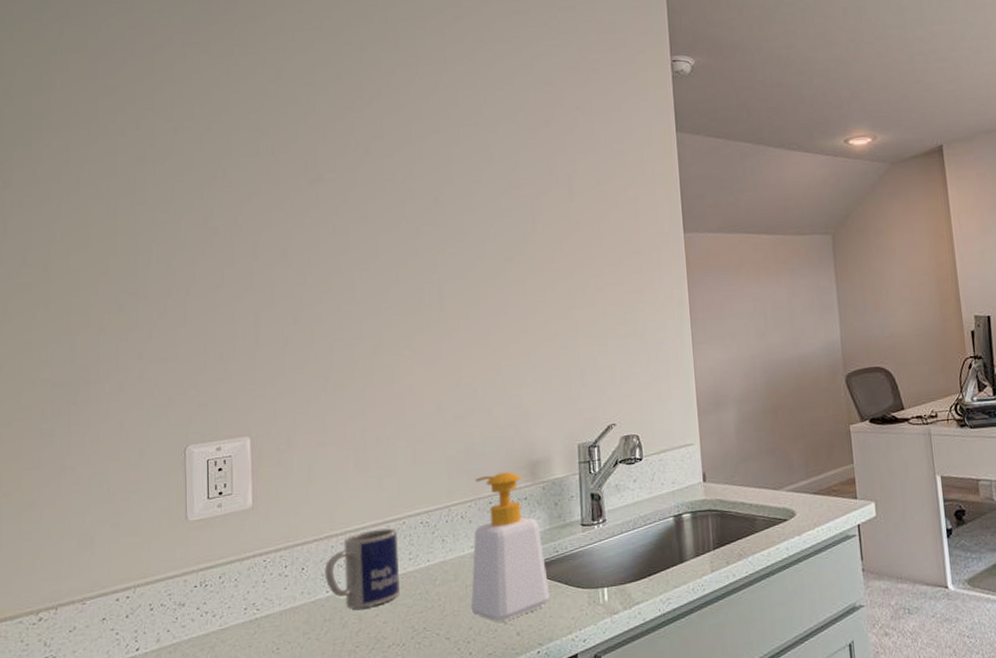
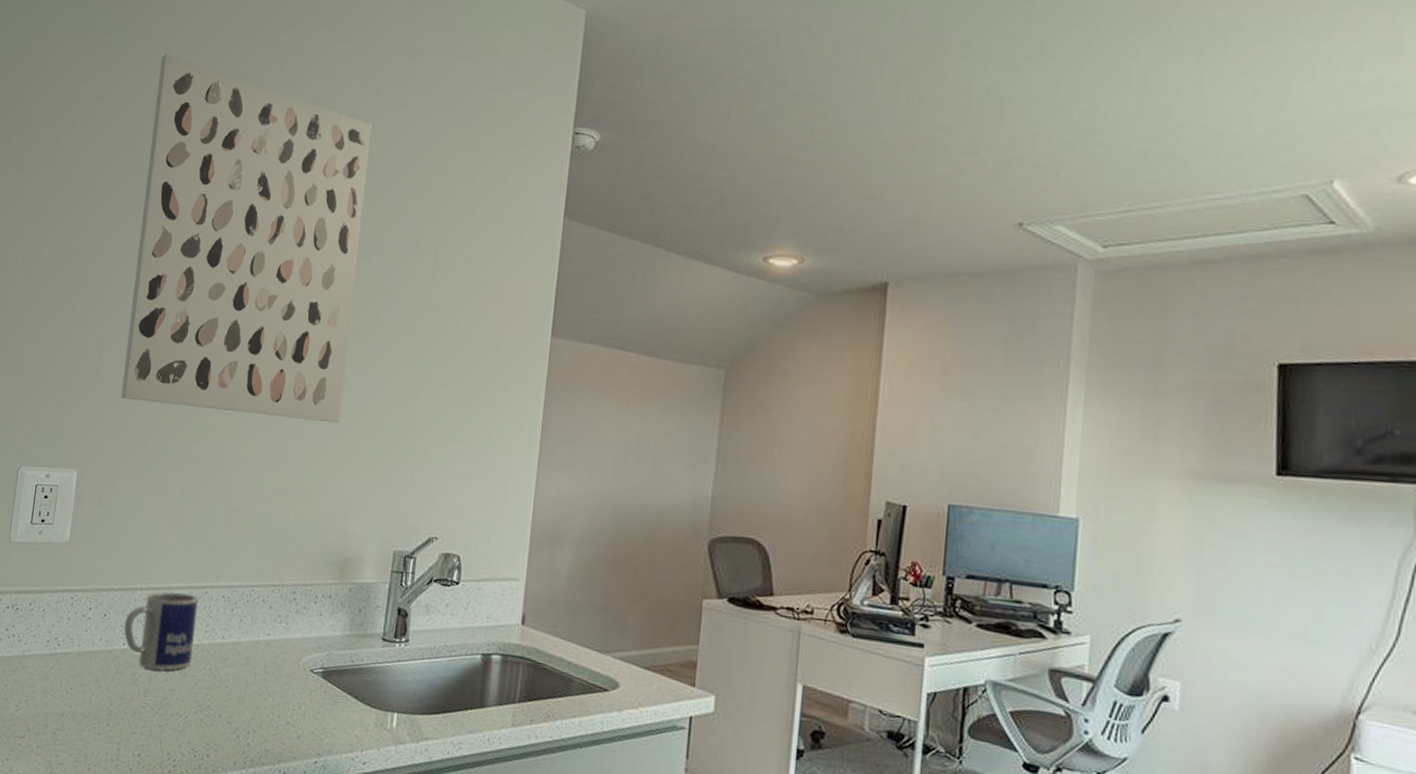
wall art: none [274,36,507,360] -> present [121,53,372,423]
soap bottle: present [471,472,550,622] -> none [256,562,339,721]

